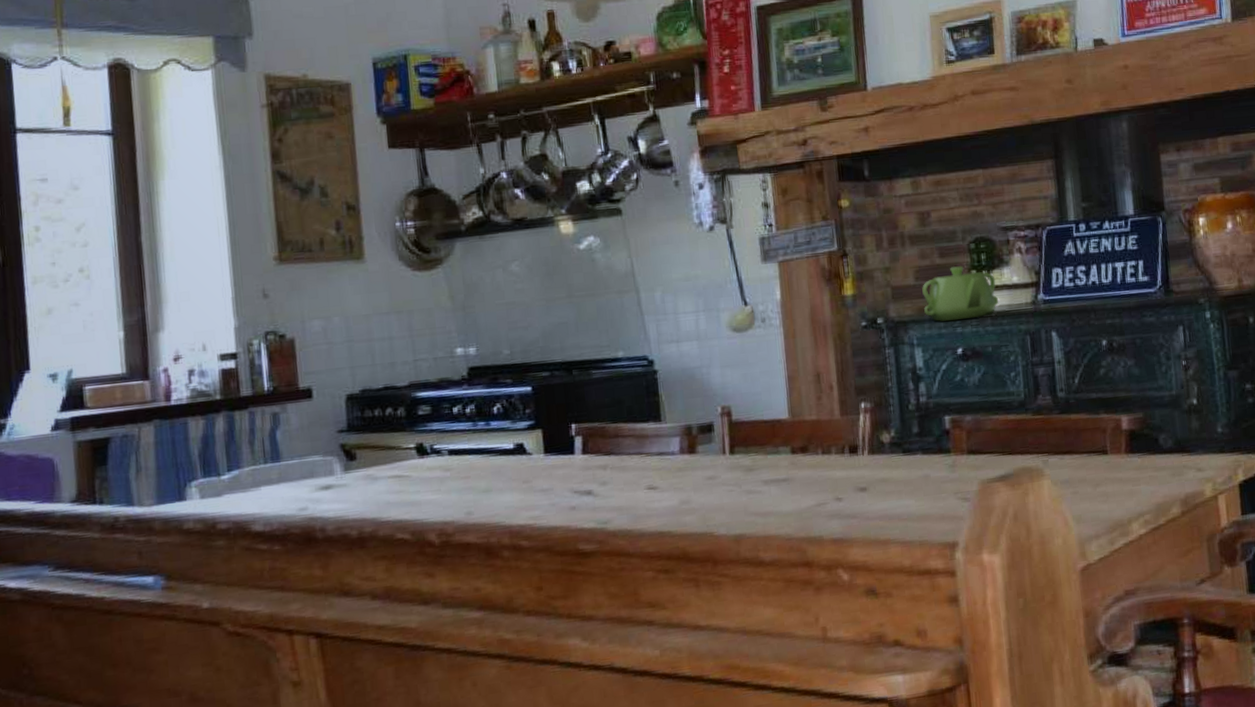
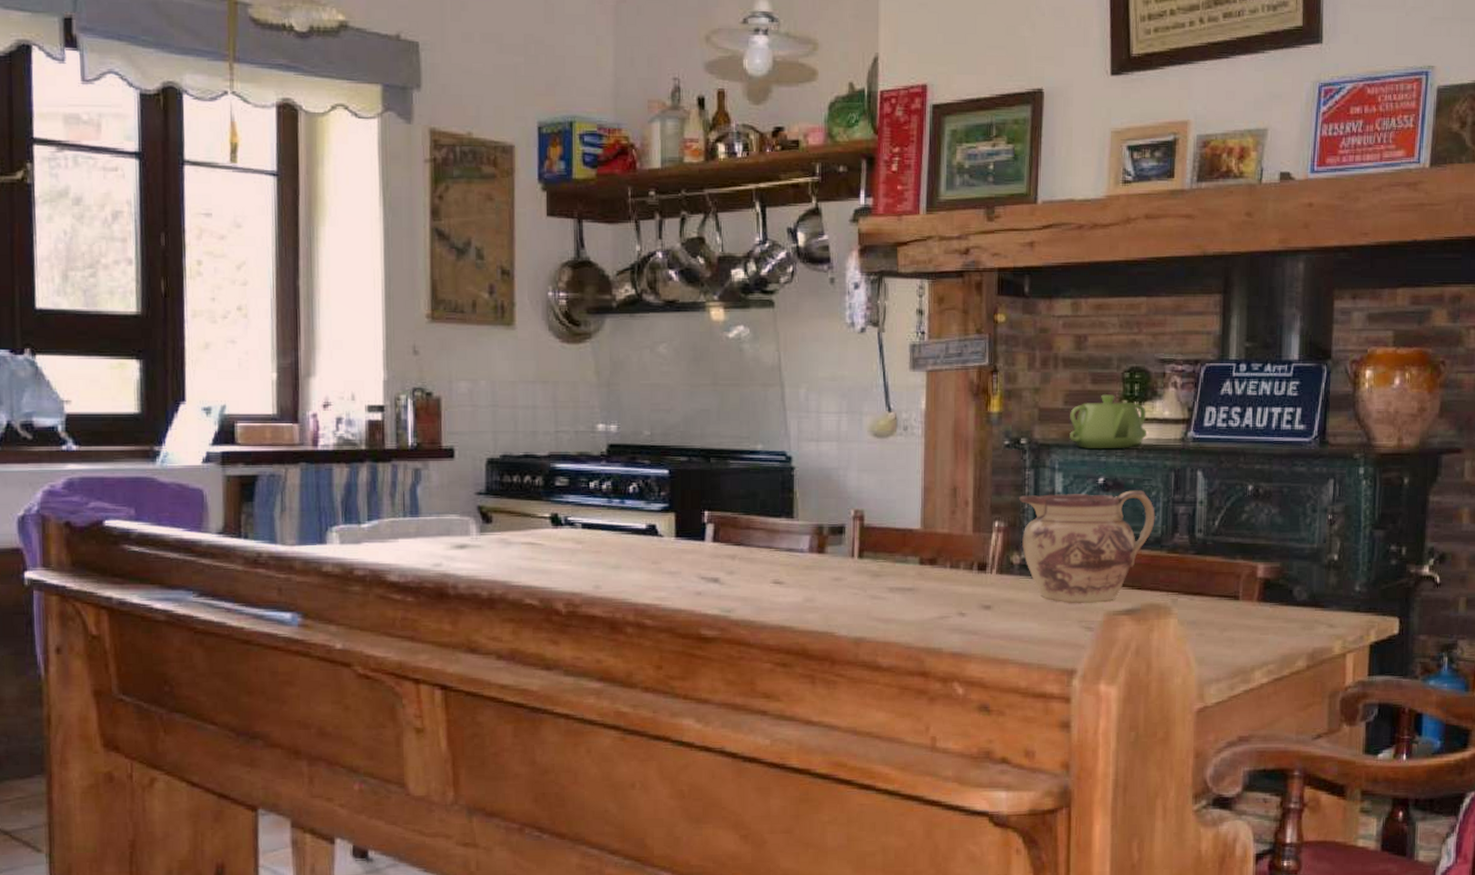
pitcher: none [882,356,1017,477] -> present [1019,490,1155,604]

